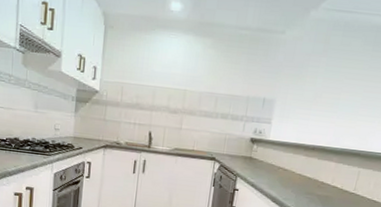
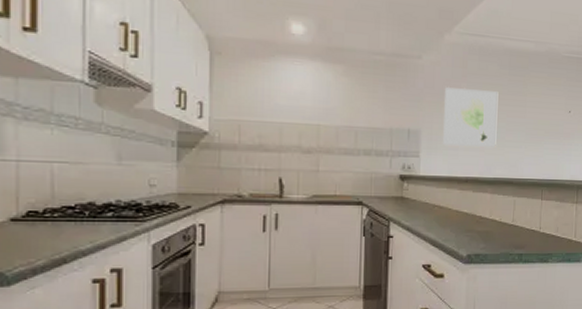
wall art: none [295,60,359,120] -> present [443,86,499,147]

